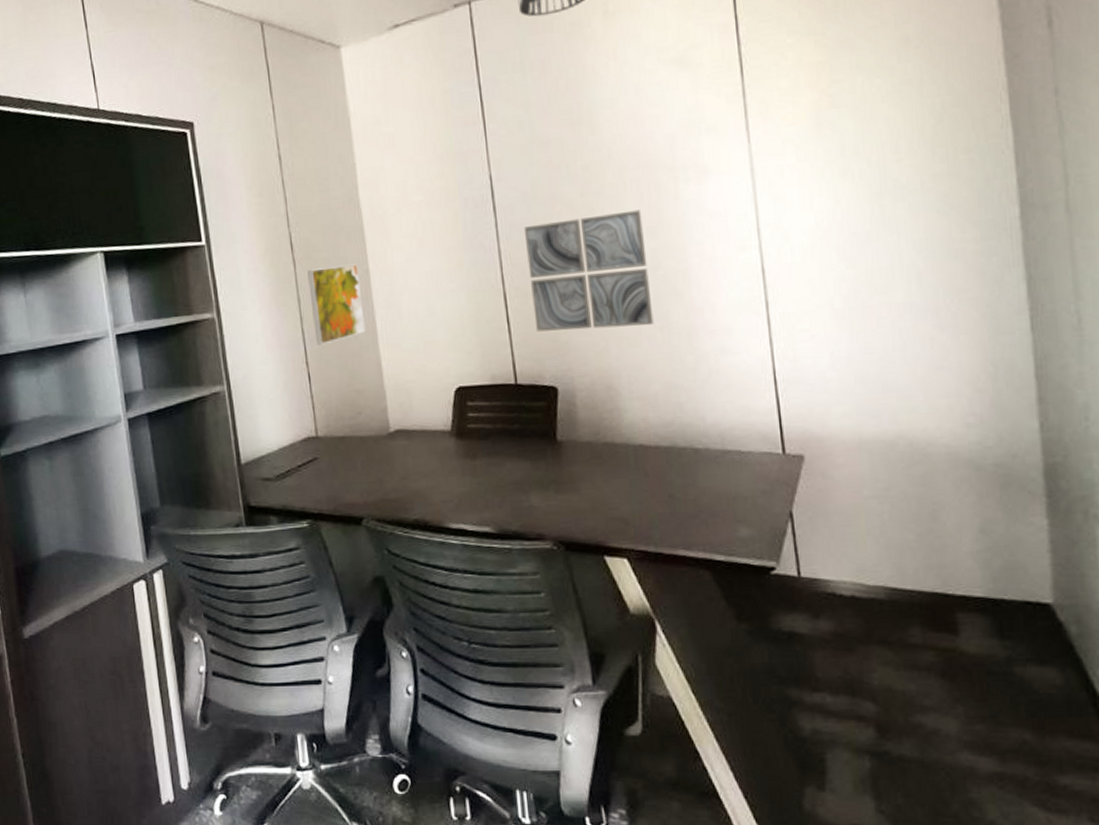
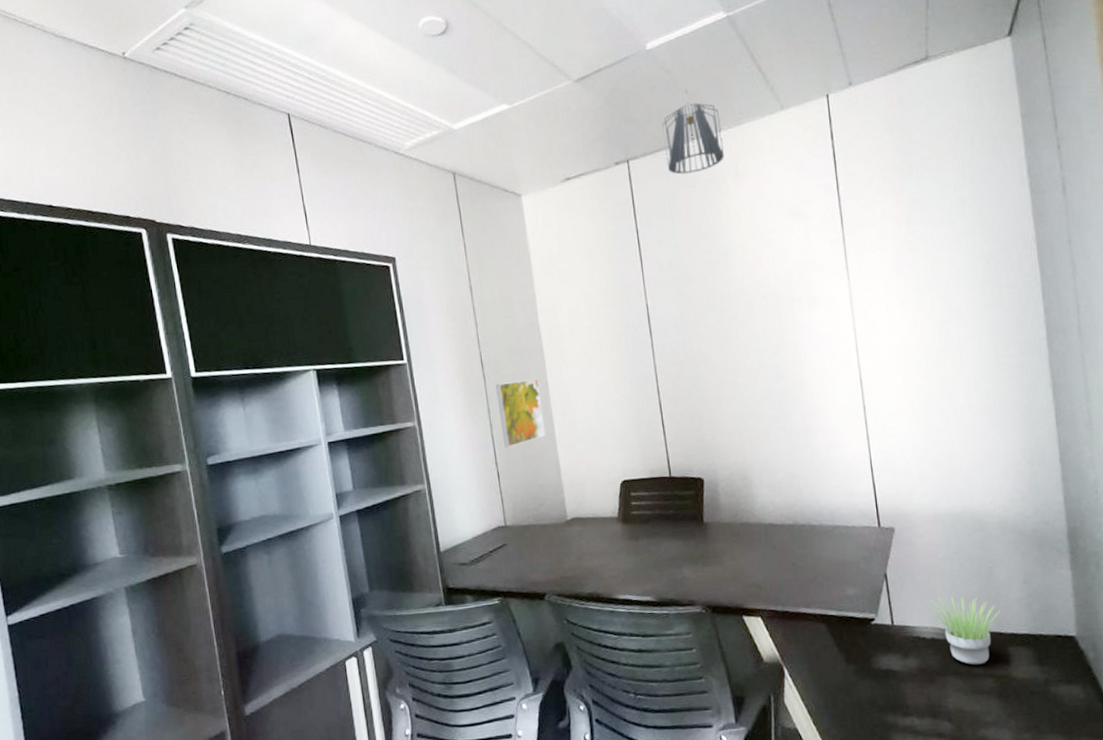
wall art: present [523,210,654,332] -> none [674,332,778,433]
potted plant: none [848,544,947,633] -> present [928,596,1000,665]

